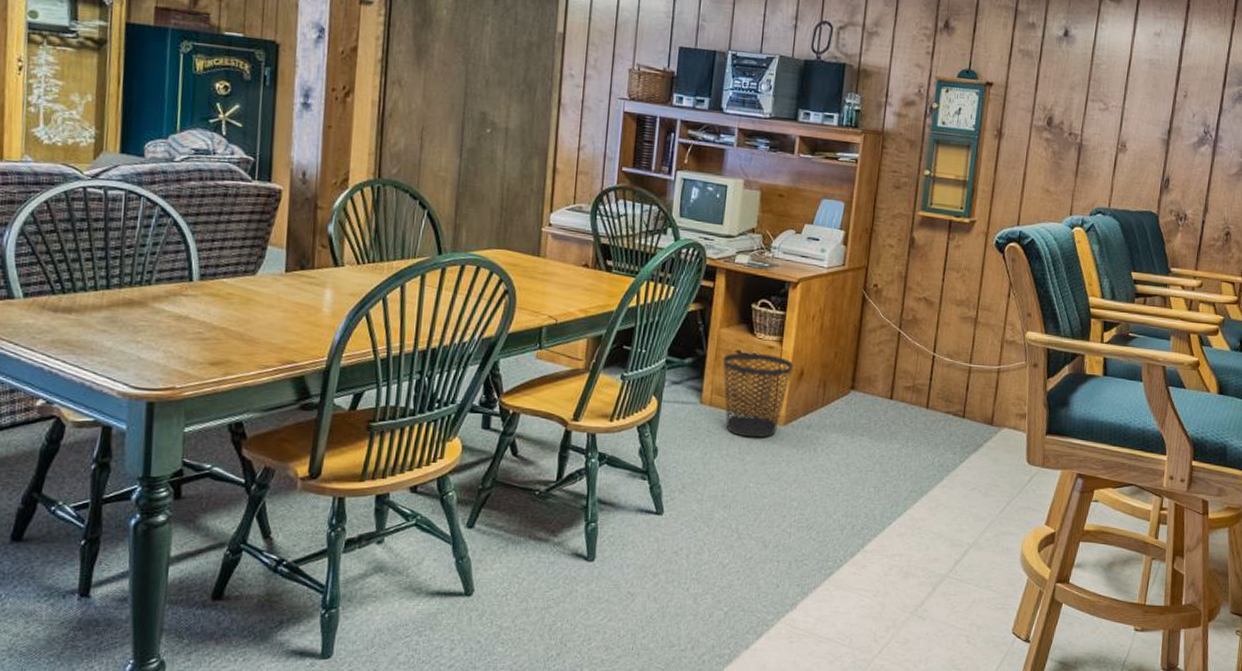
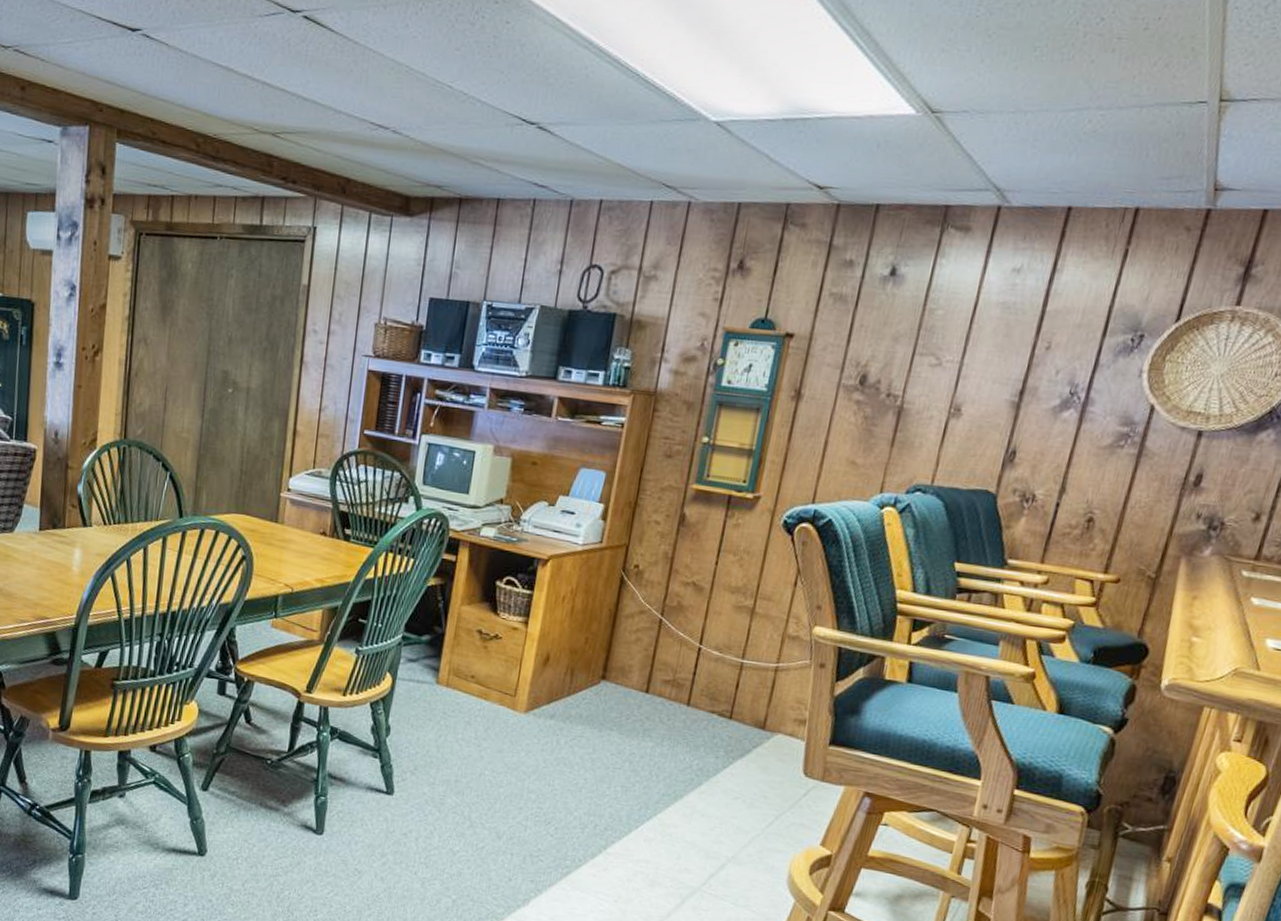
wastebasket: present [722,352,794,438] -> none [462,632,539,725]

